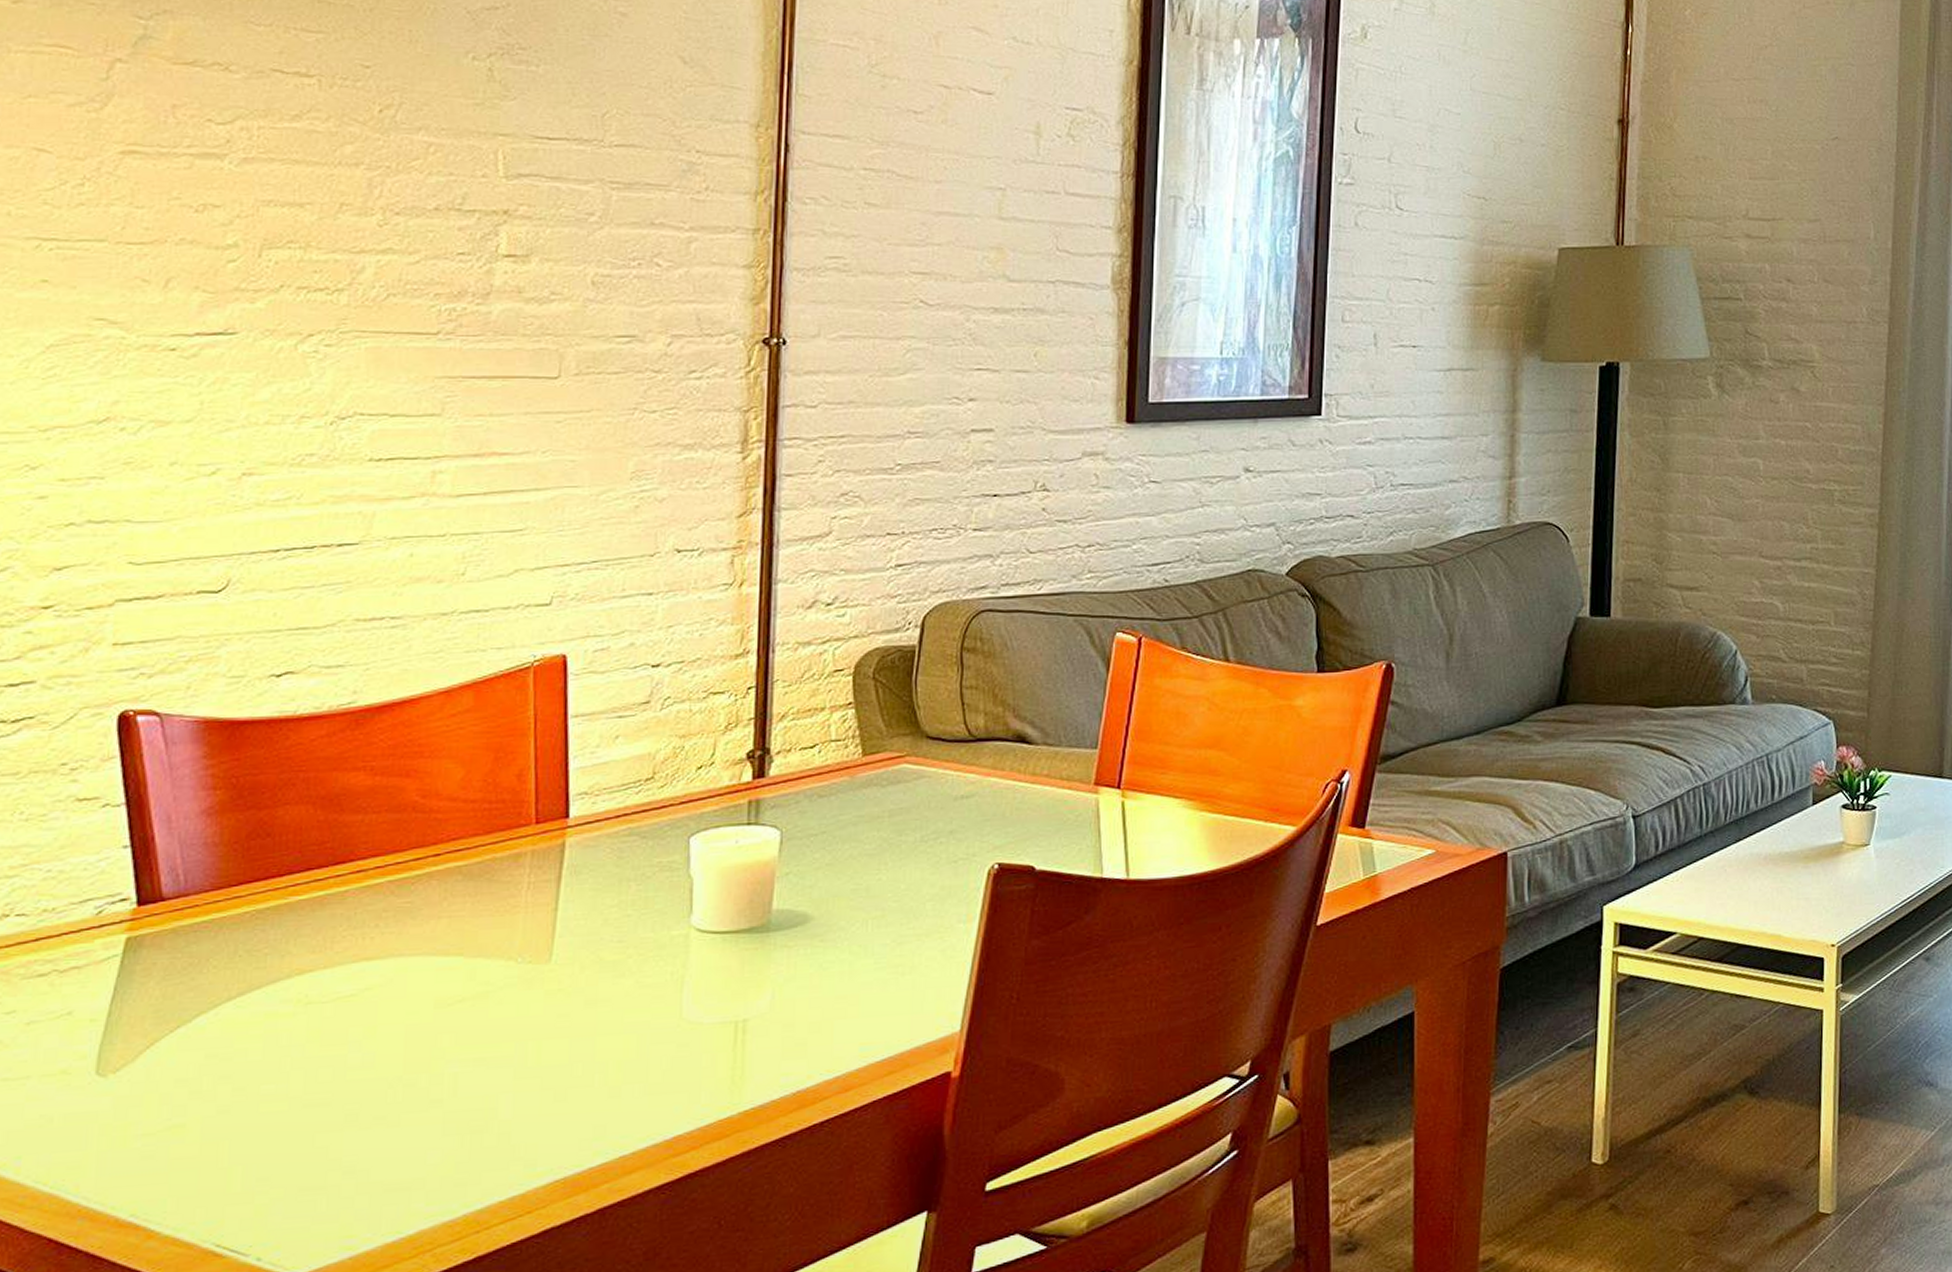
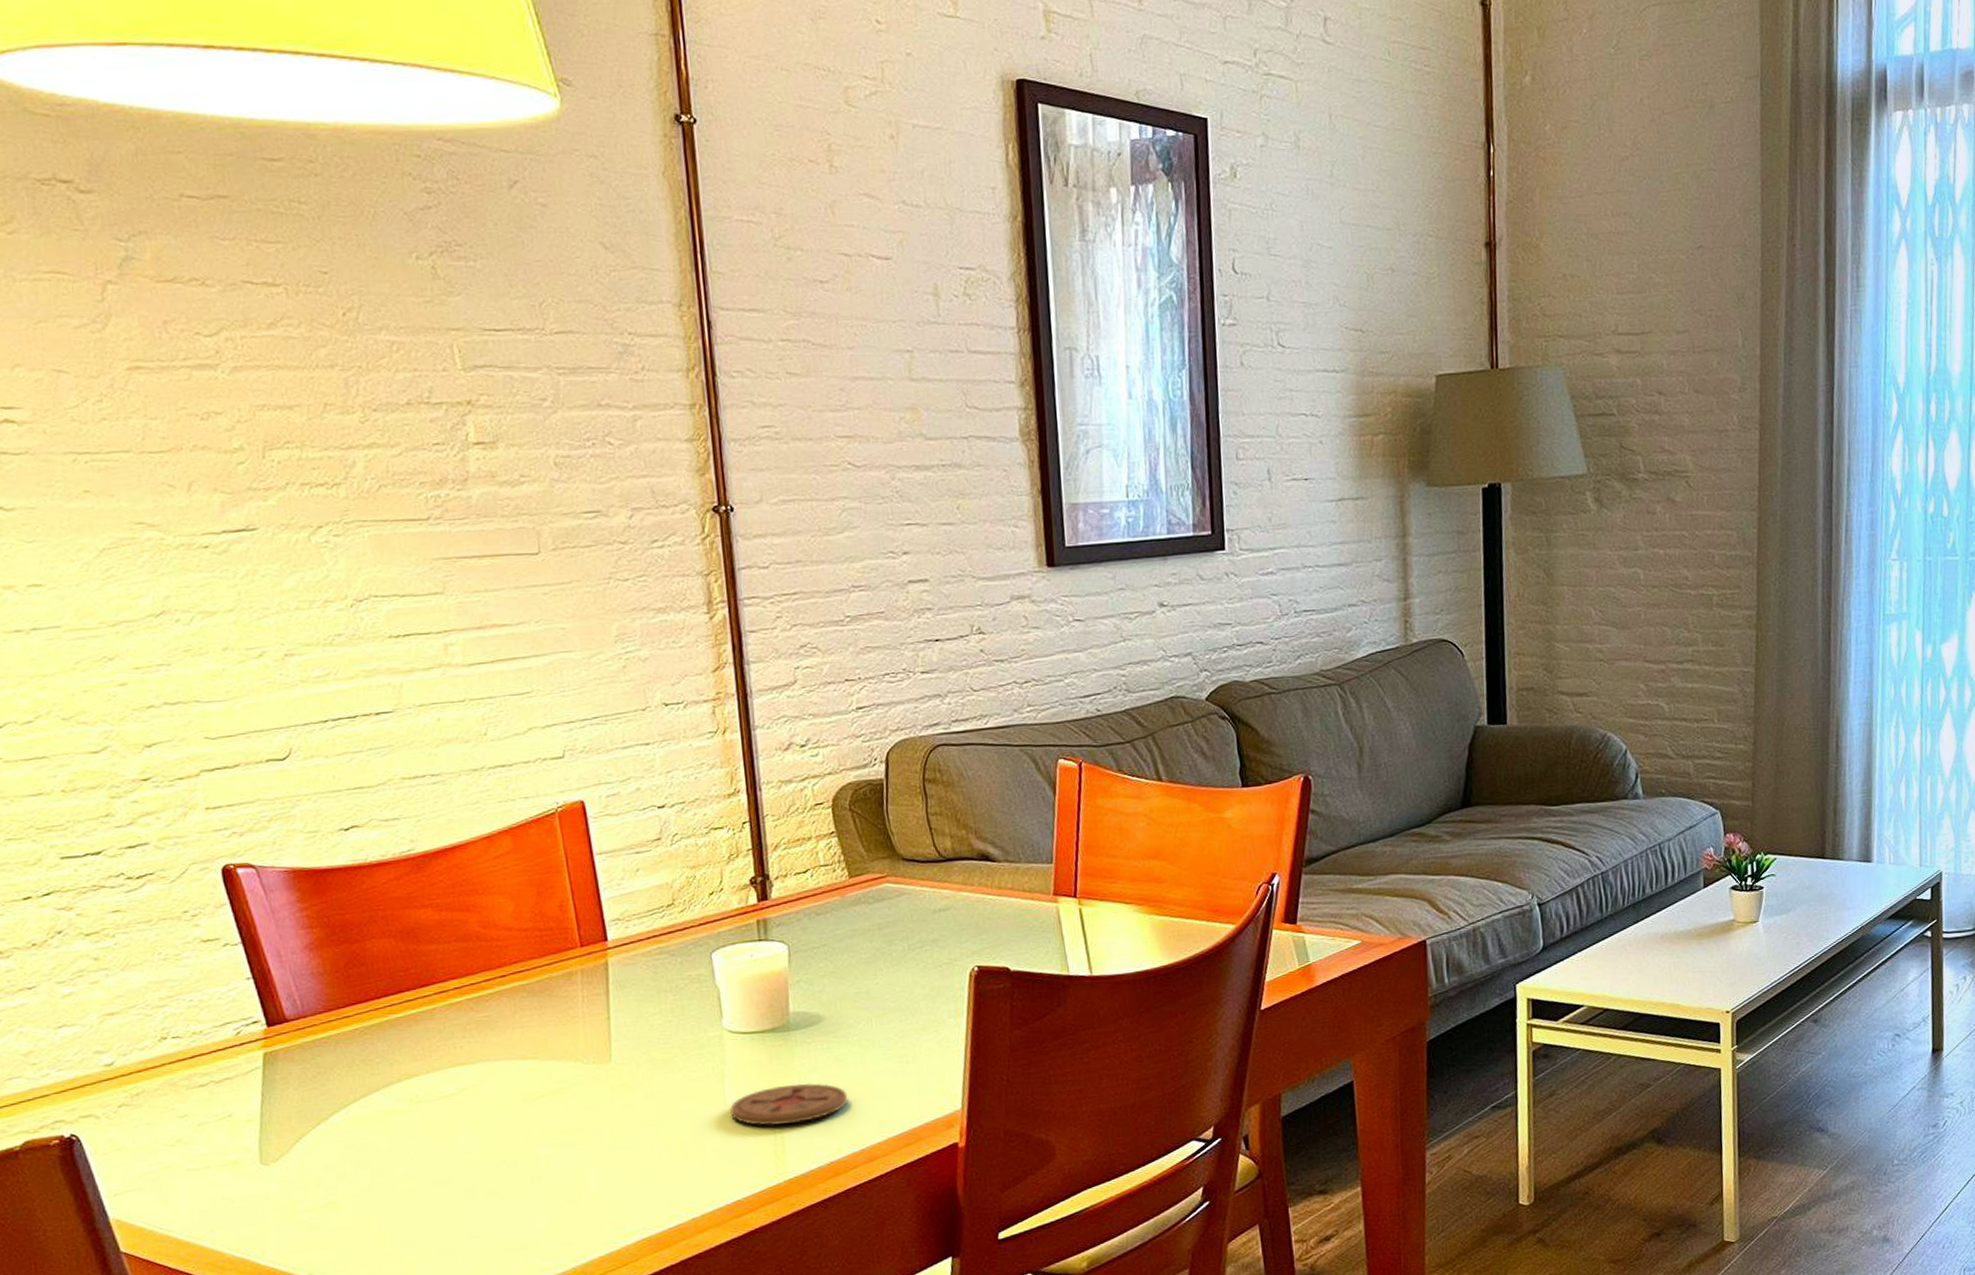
coaster: none [685,994,828,1046] -> present [730,1082,848,1126]

